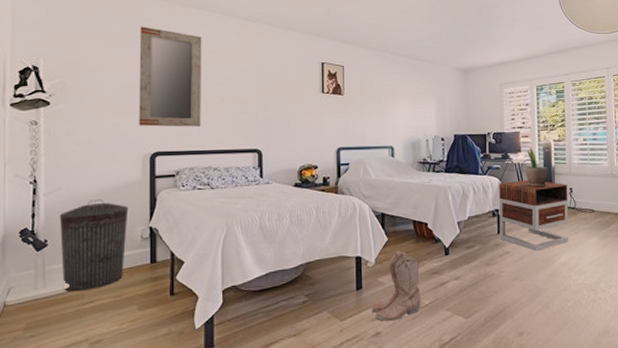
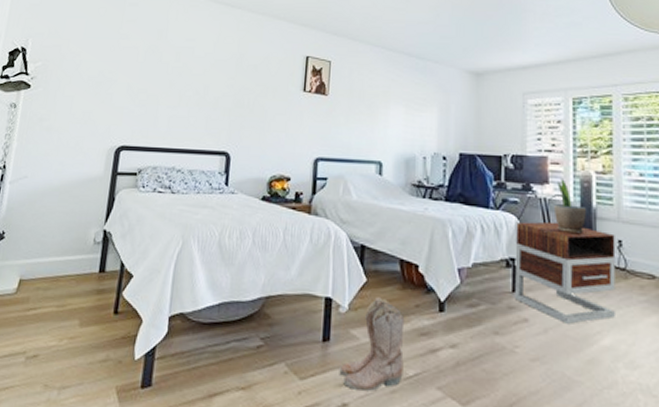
trash can: present [59,199,129,292] -> none [11,193,87,295]
home mirror: present [139,26,202,127] -> none [109,10,183,121]

